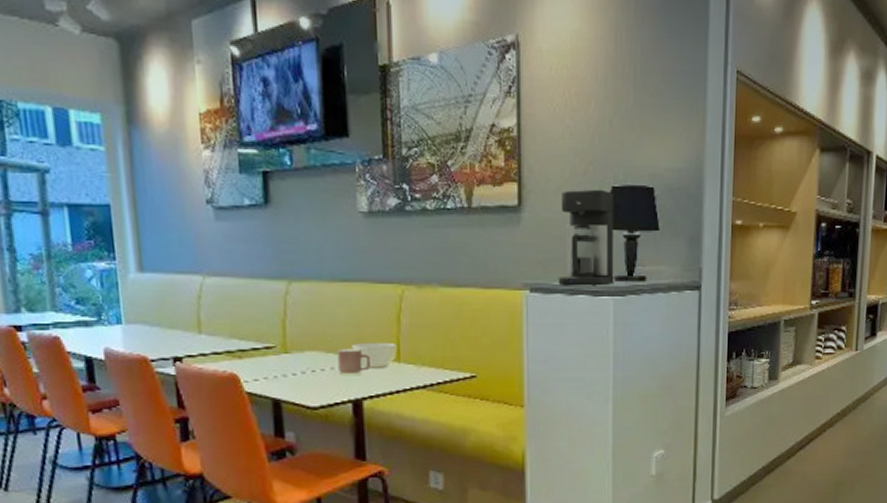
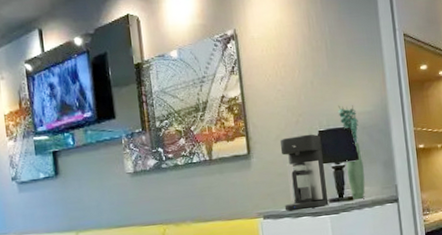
vase: none [639,156,664,282] -> present [337,105,365,201]

